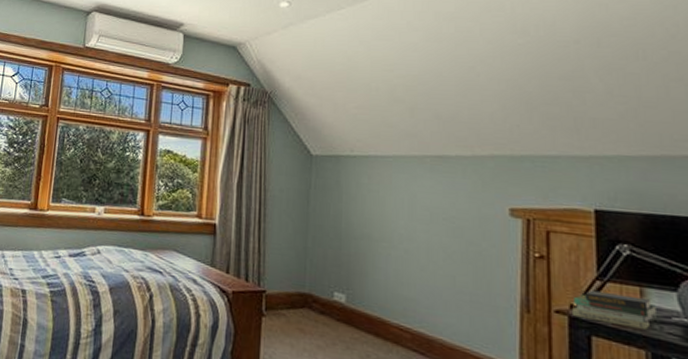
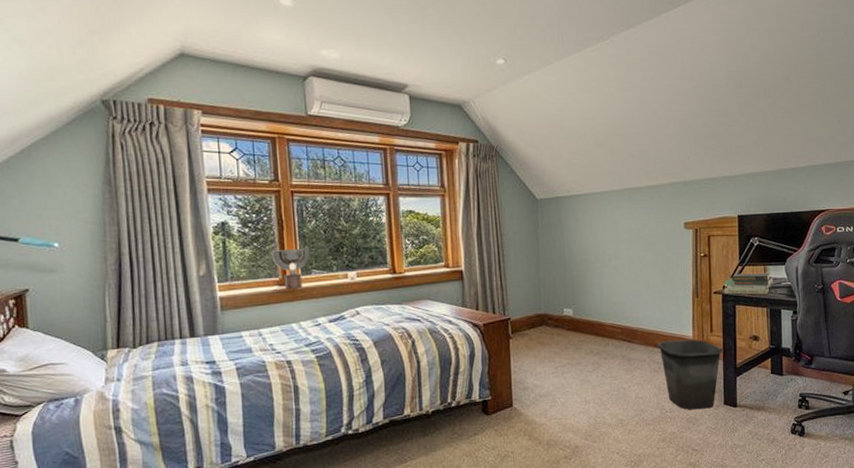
trophy: none [28,173,65,216] -> present [272,247,311,290]

